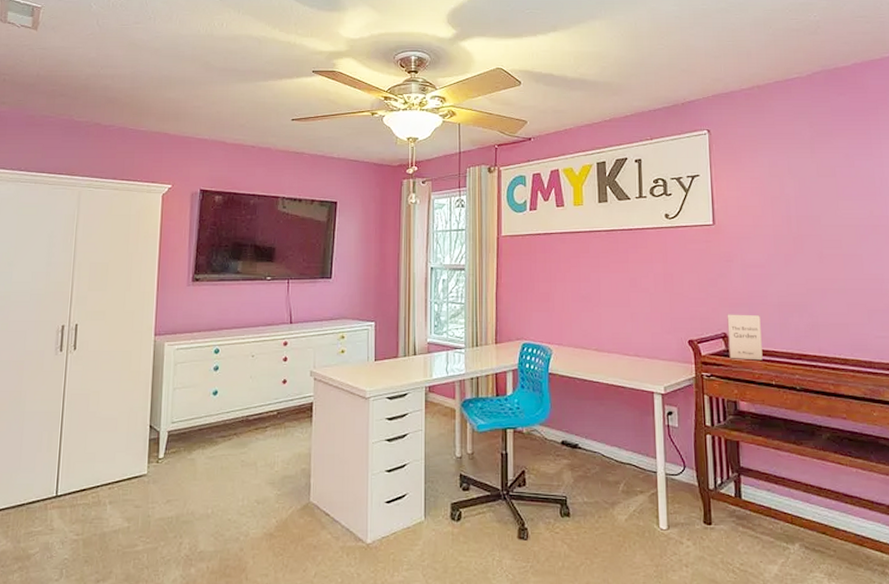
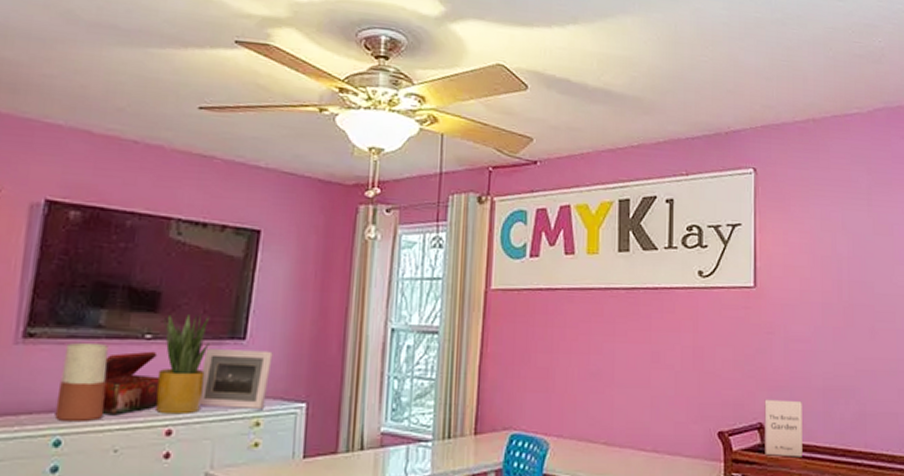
vase: none [214,284,245,337] -> present [54,343,108,423]
decorative box: none [242,288,278,332] -> present [101,351,159,416]
planter: none [275,261,308,331] -> present [155,313,210,415]
picture frame: none [303,286,350,328] -> present [198,349,273,411]

